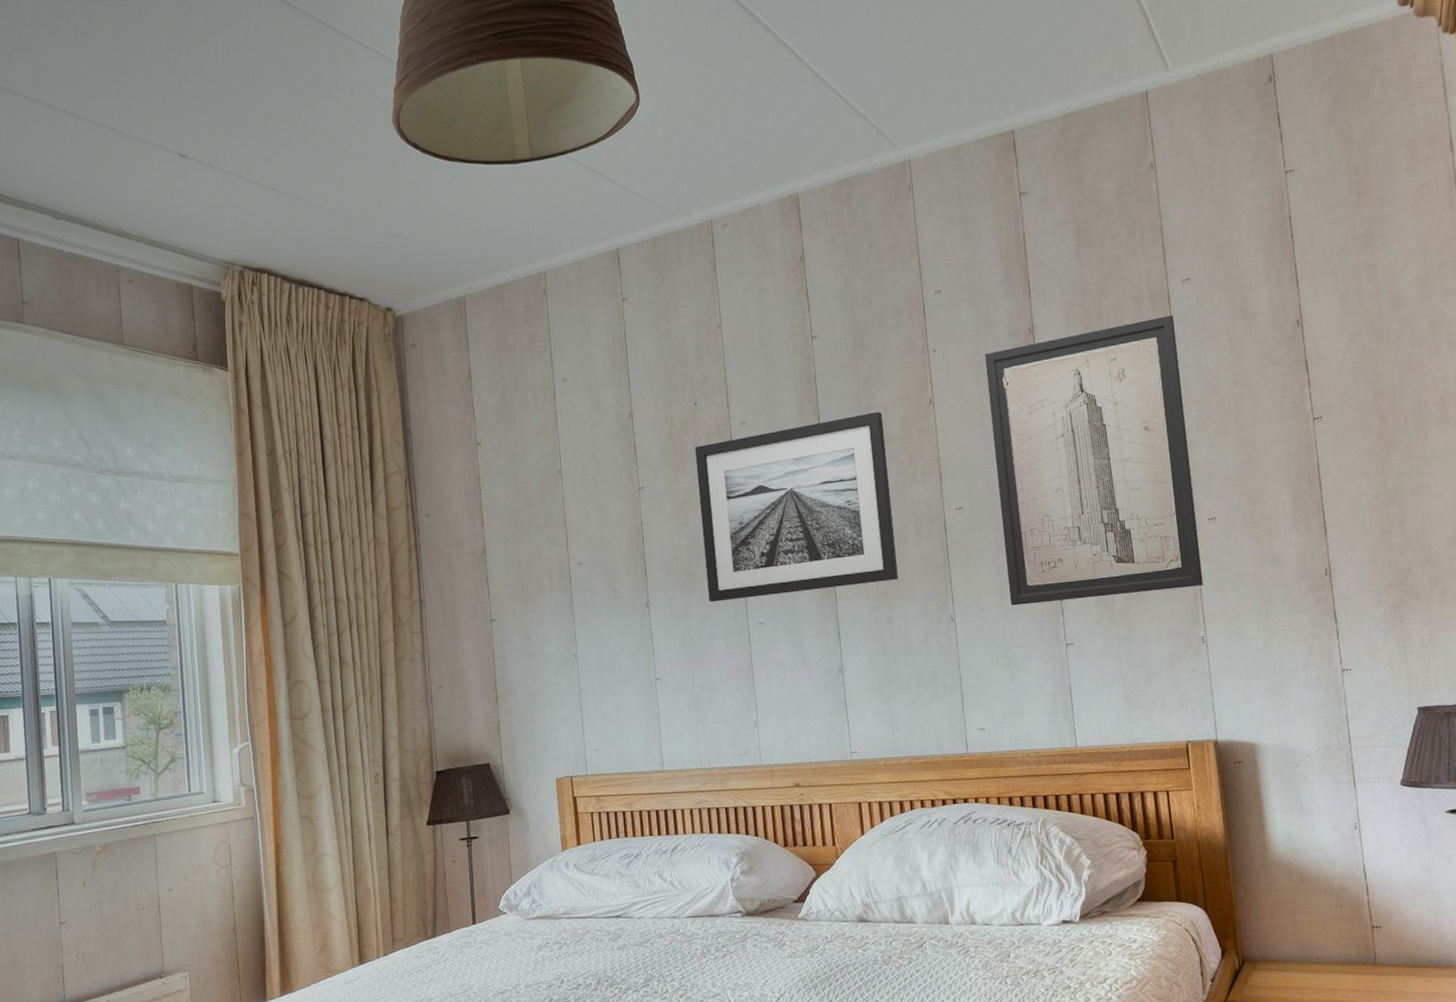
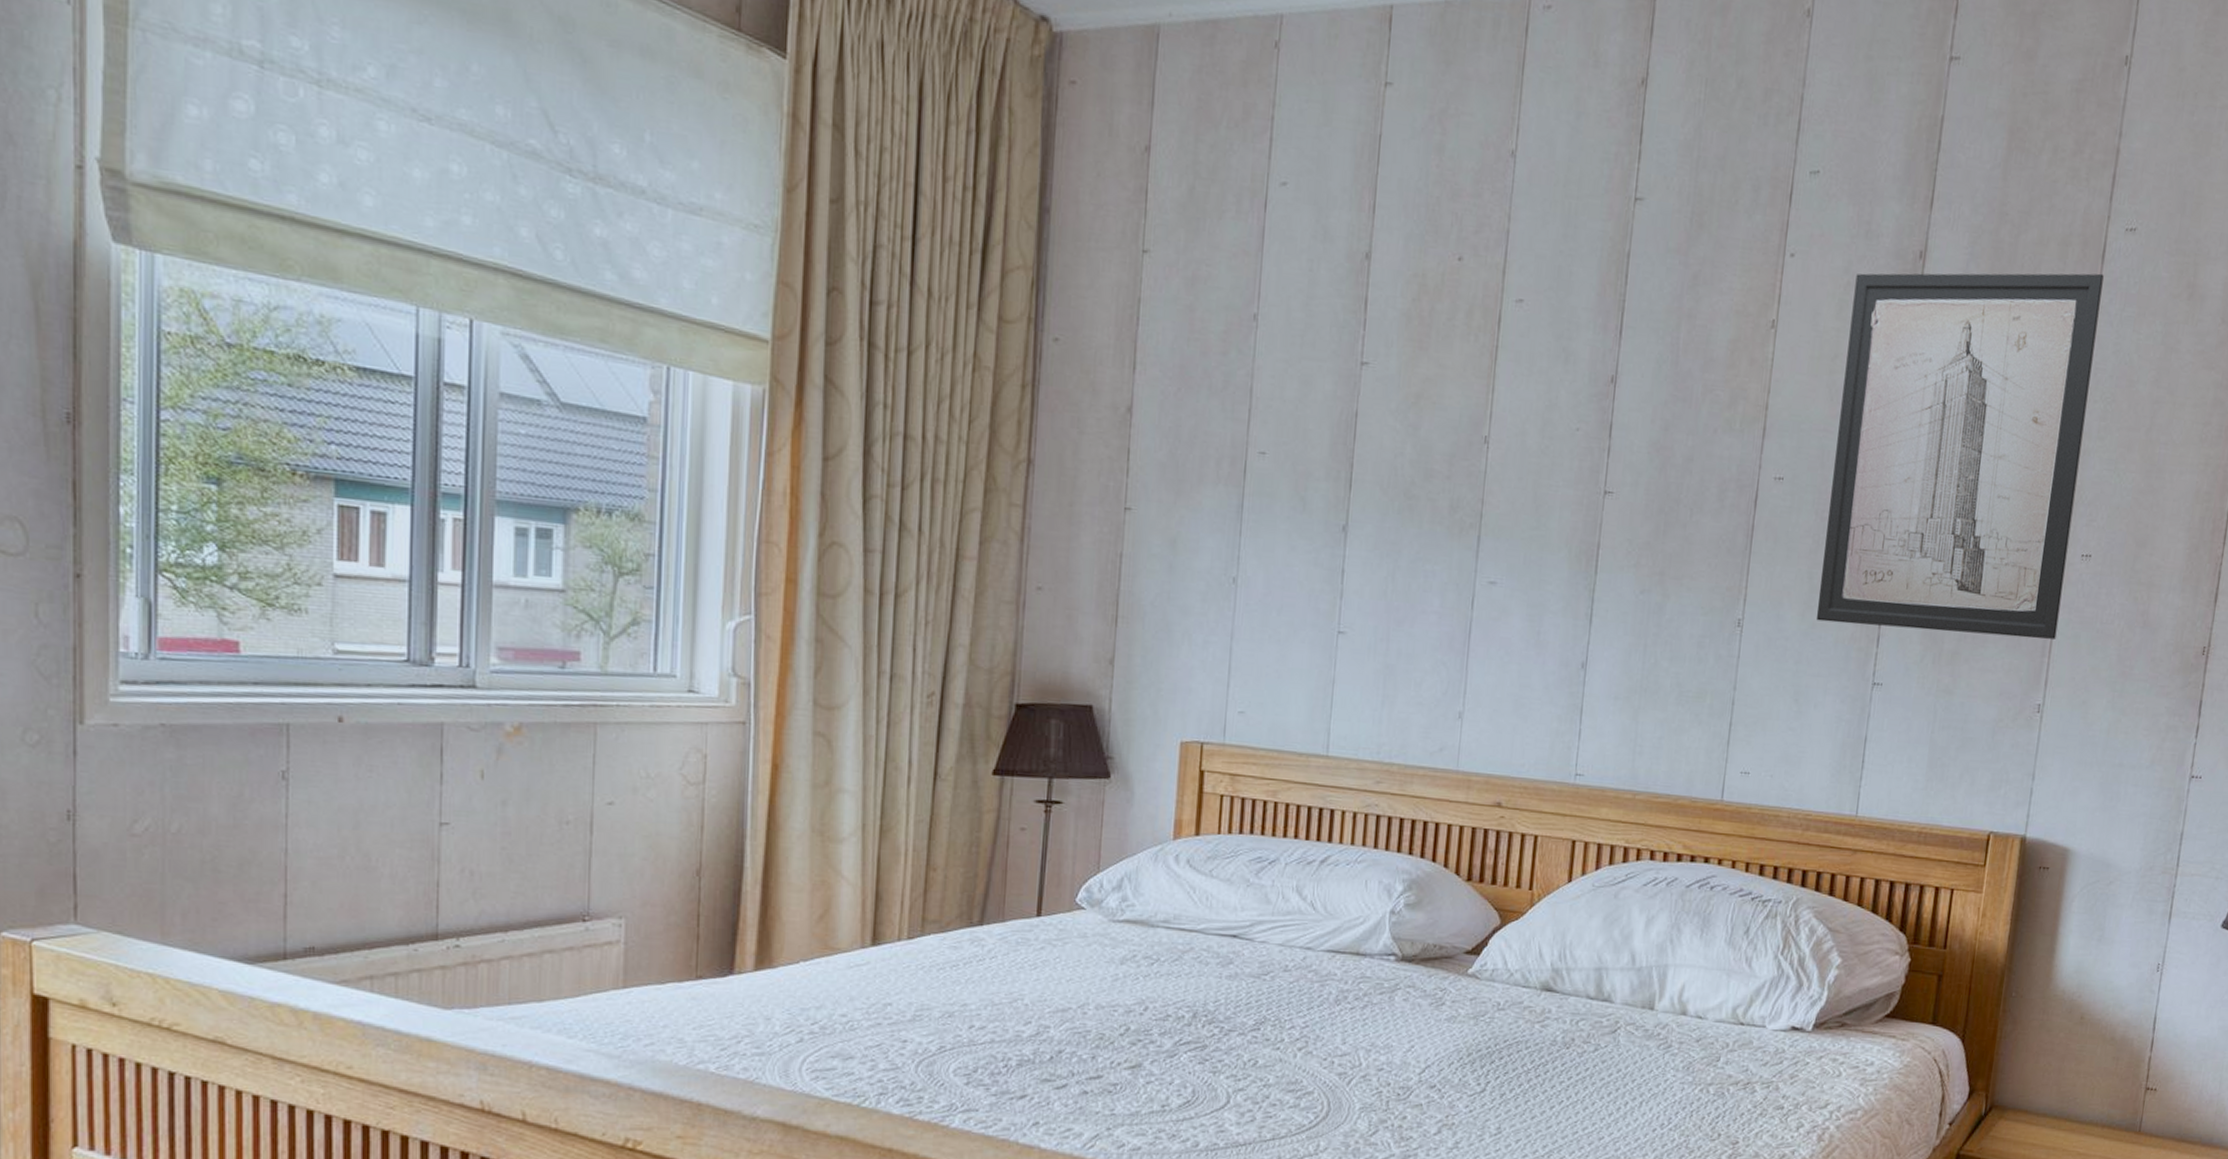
wall art: present [694,412,898,602] -> none [1429,319,1707,559]

